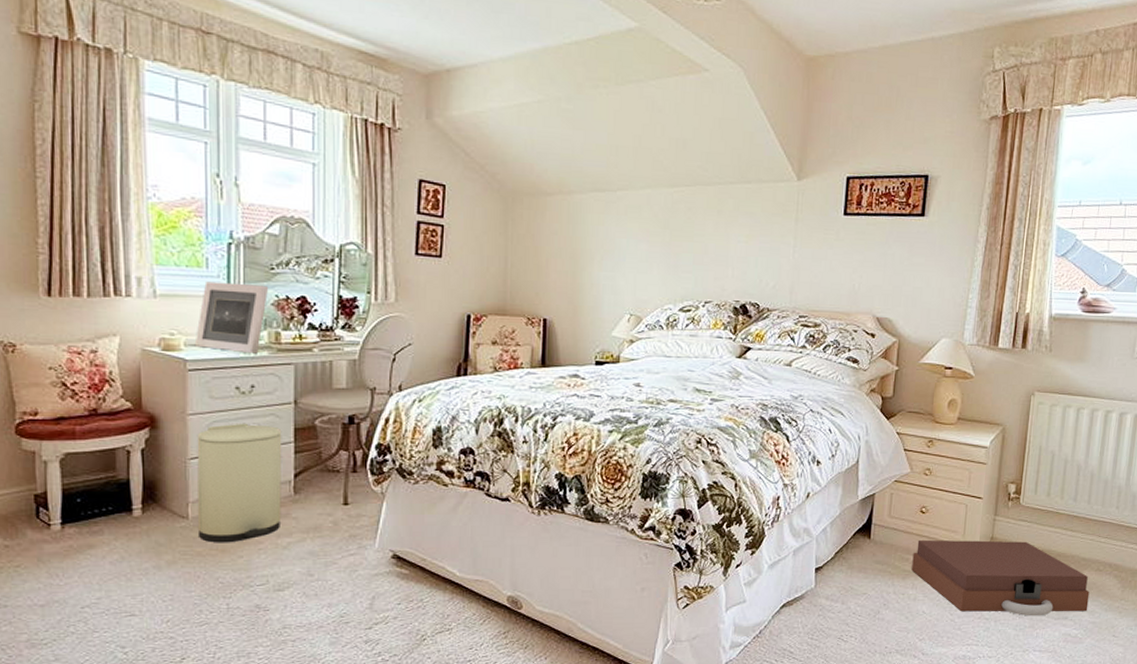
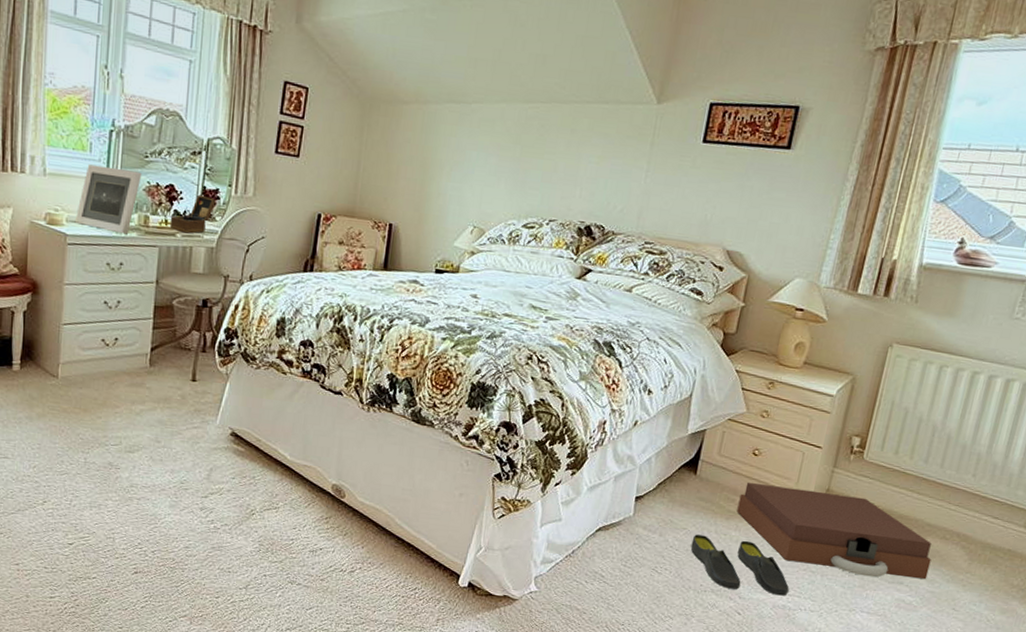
pedal bin: present [197,423,282,543] -> none [65,296,144,404]
wooden box: none [305,305,354,347] -> present [169,194,216,234]
slipper: none [872,597,967,647] -> present [690,534,790,596]

